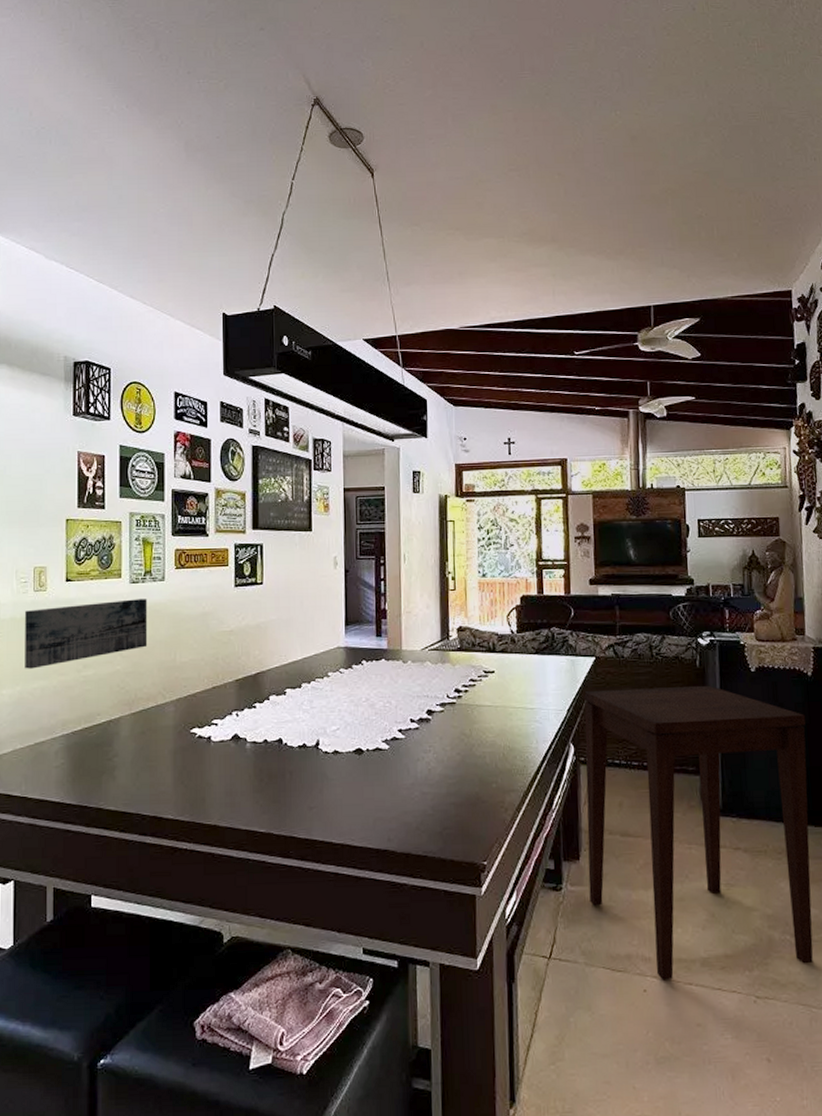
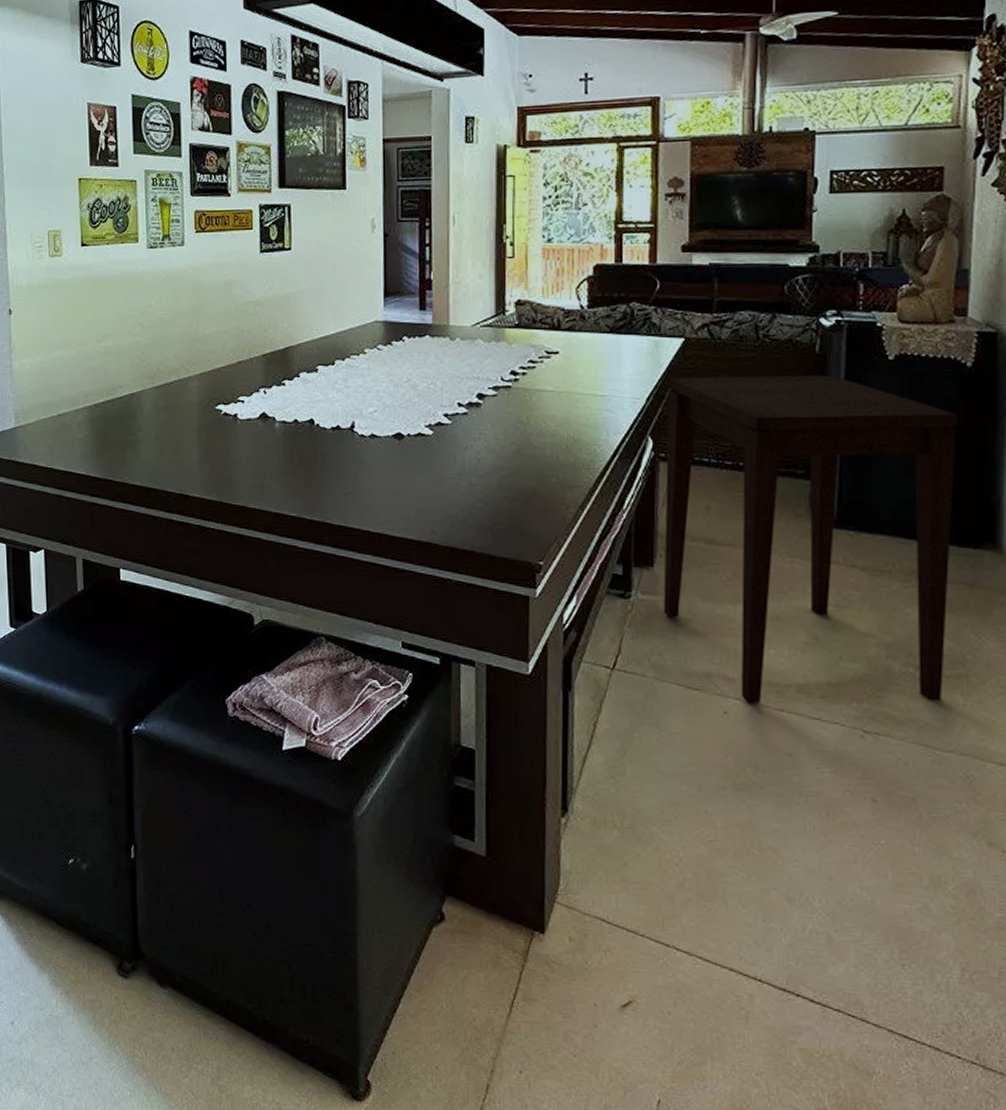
wall art: present [25,599,148,669] -> none [42,265,168,338]

